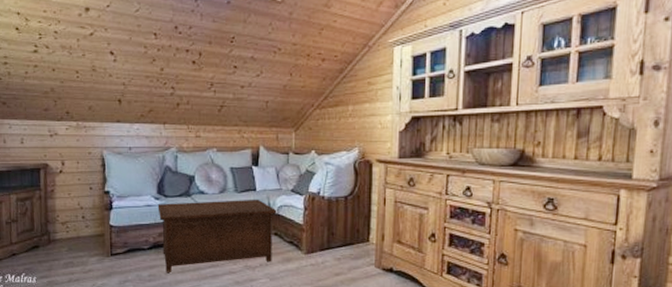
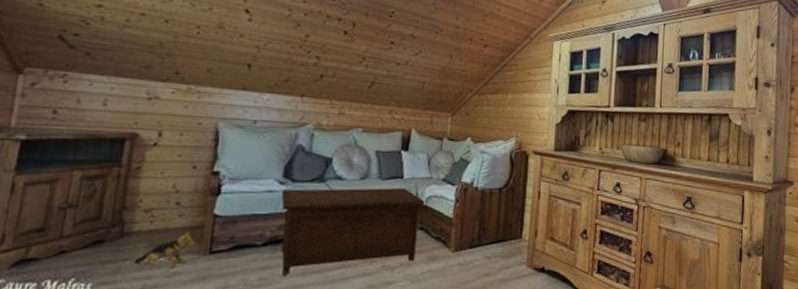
plush toy: none [60,238,100,267] -> present [133,230,195,268]

